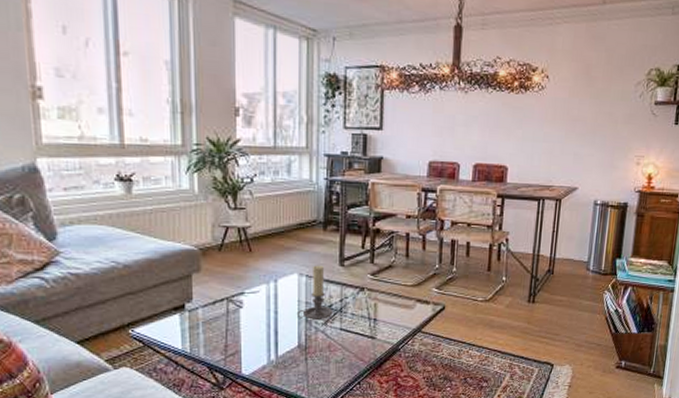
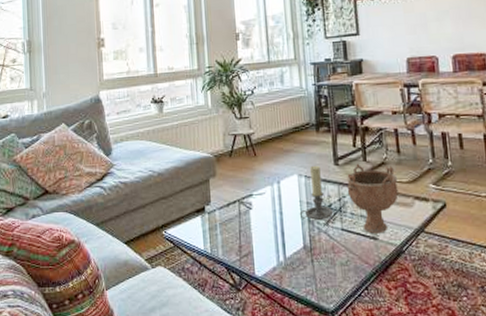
decorative bowl: none [350,265,402,333] -> present [346,163,399,234]

